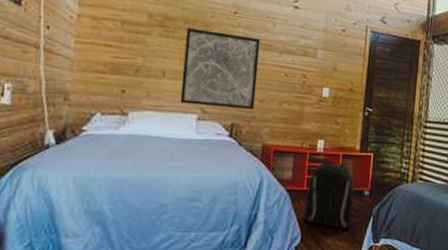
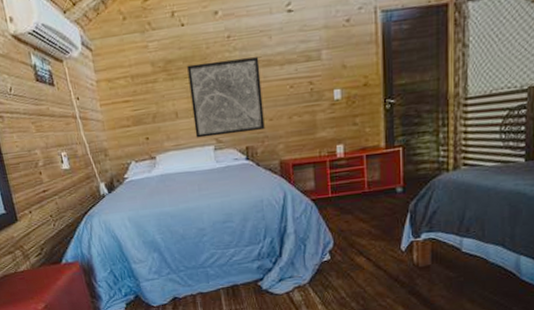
backpack: present [303,161,354,230] -> none [331,164,386,230]

